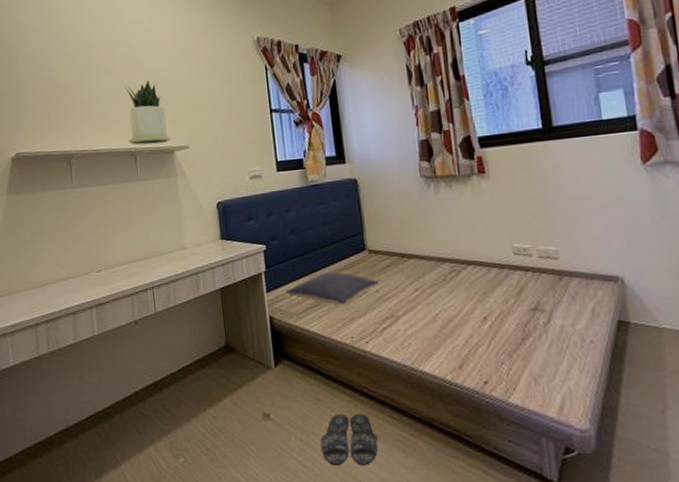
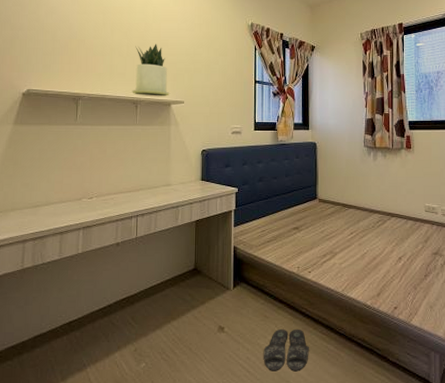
pillow: present [285,272,379,306] -> none [249,214,324,242]

